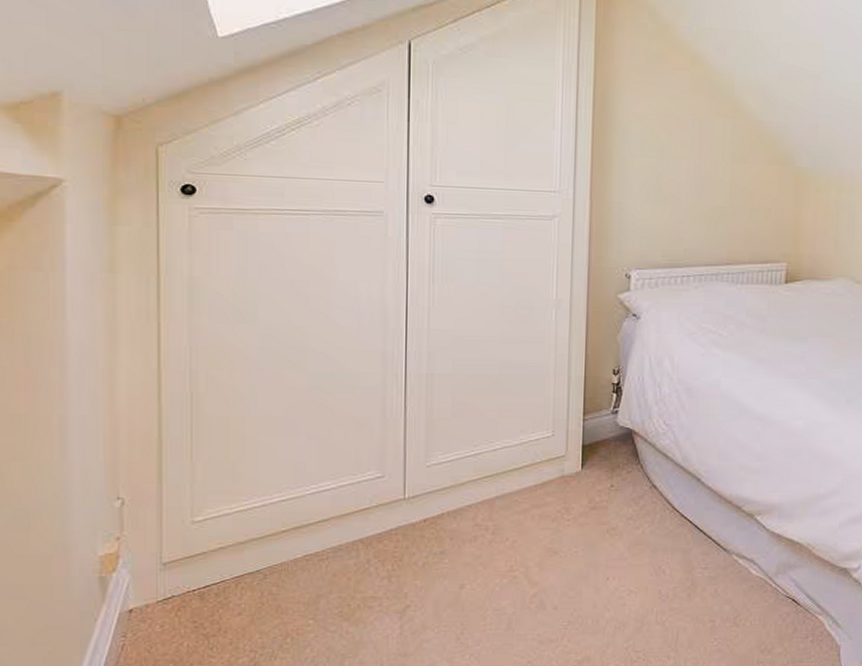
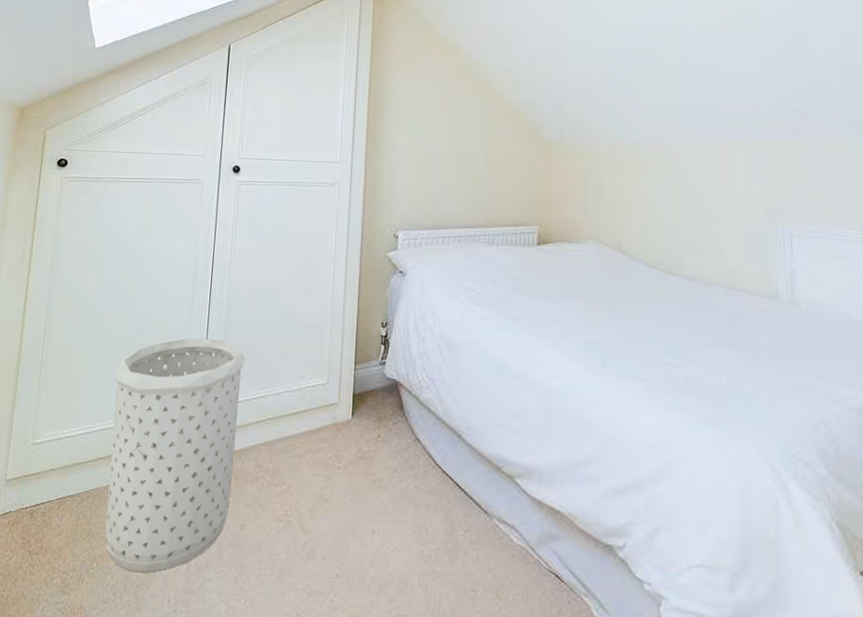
laundry basket: none [290,395,454,643] -> present [105,338,245,573]

